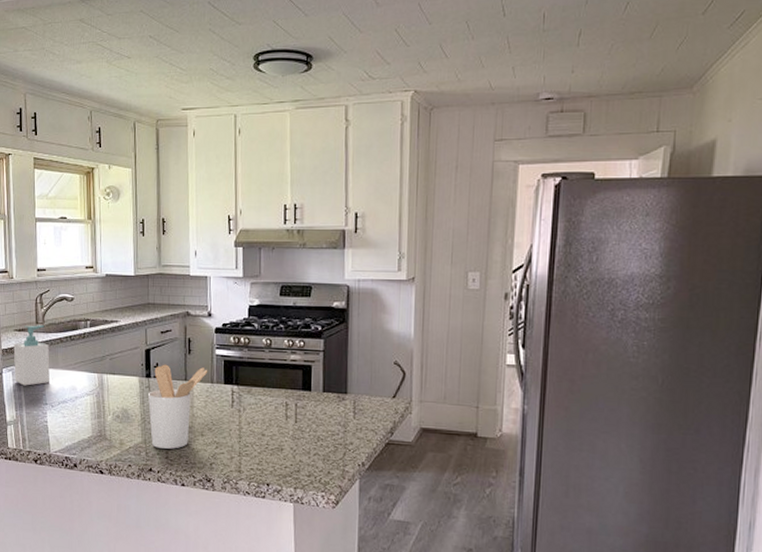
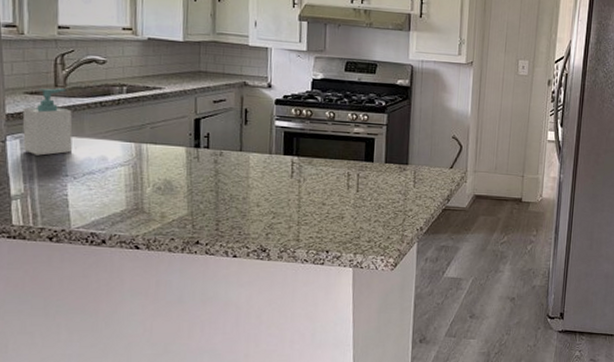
utensil holder: present [148,364,208,449] -> none [196,134,266,221]

